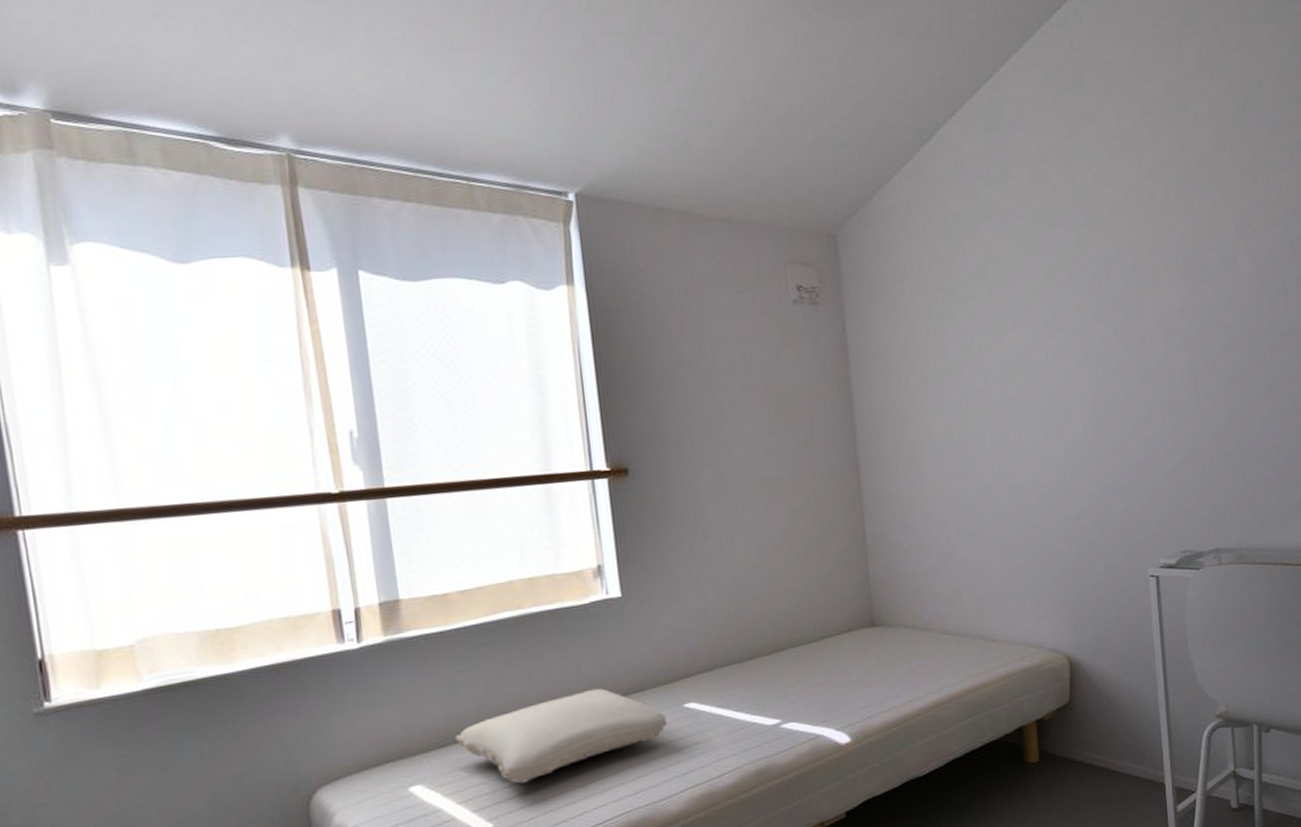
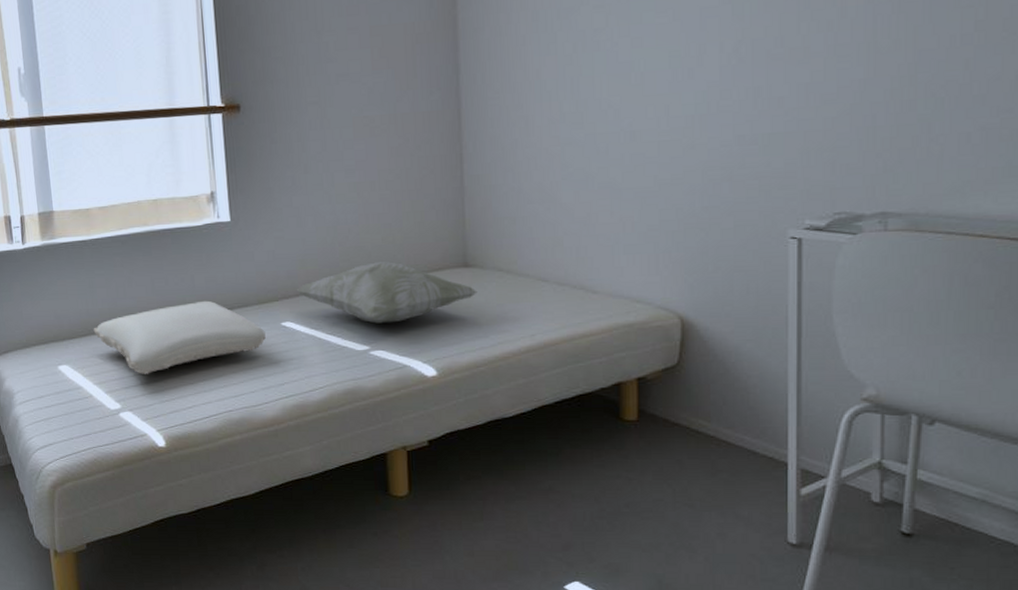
decorative pillow: none [699,627,886,695] -> present [296,261,477,324]

